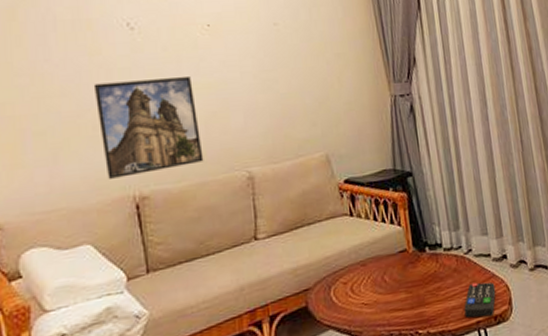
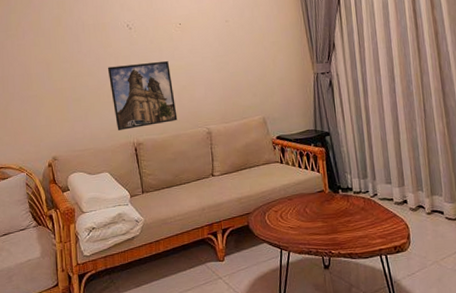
remote control: present [464,282,496,318] -> none [369,219,397,246]

